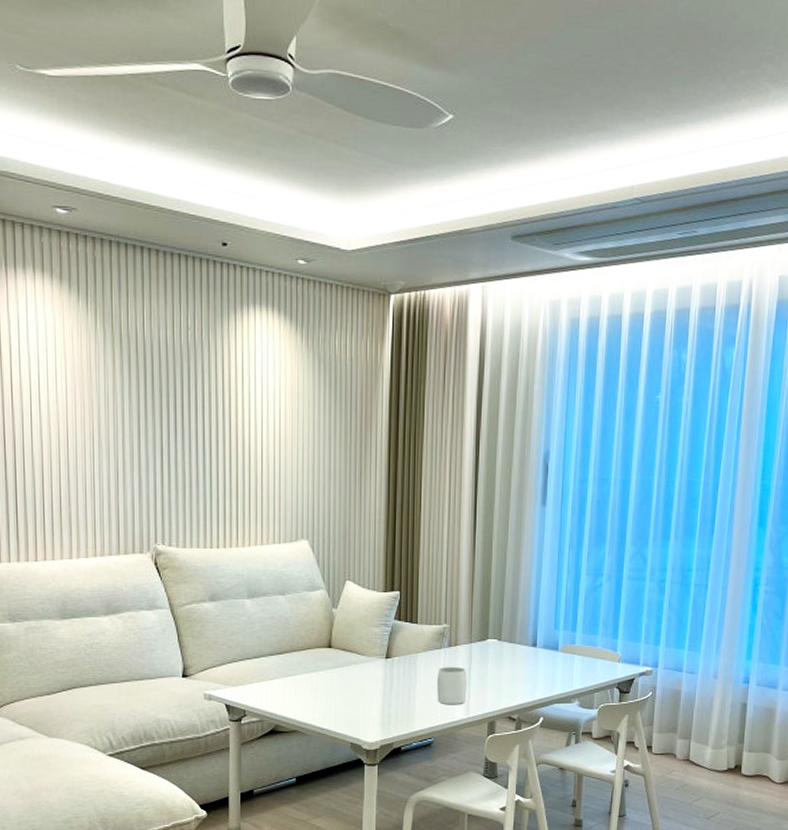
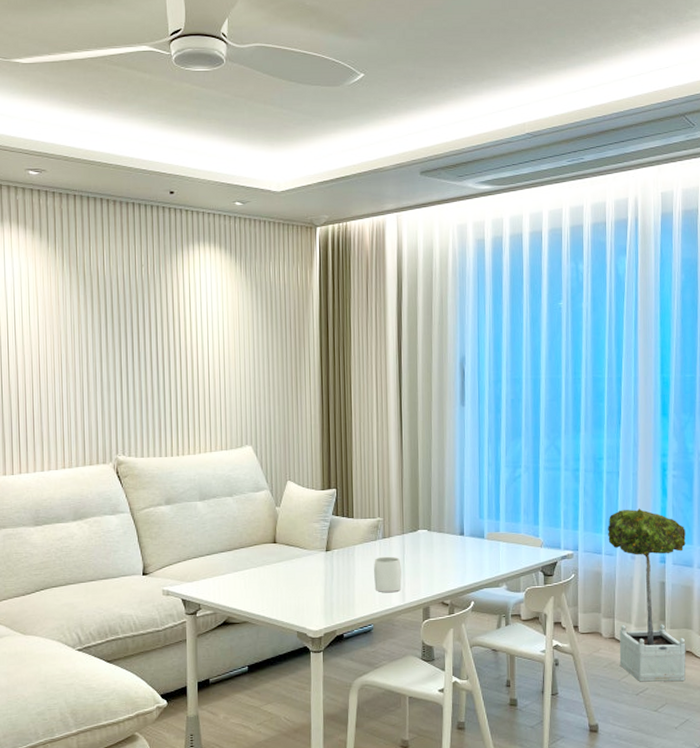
potted tree: none [690,625,773,807] -> present [608,508,686,682]

